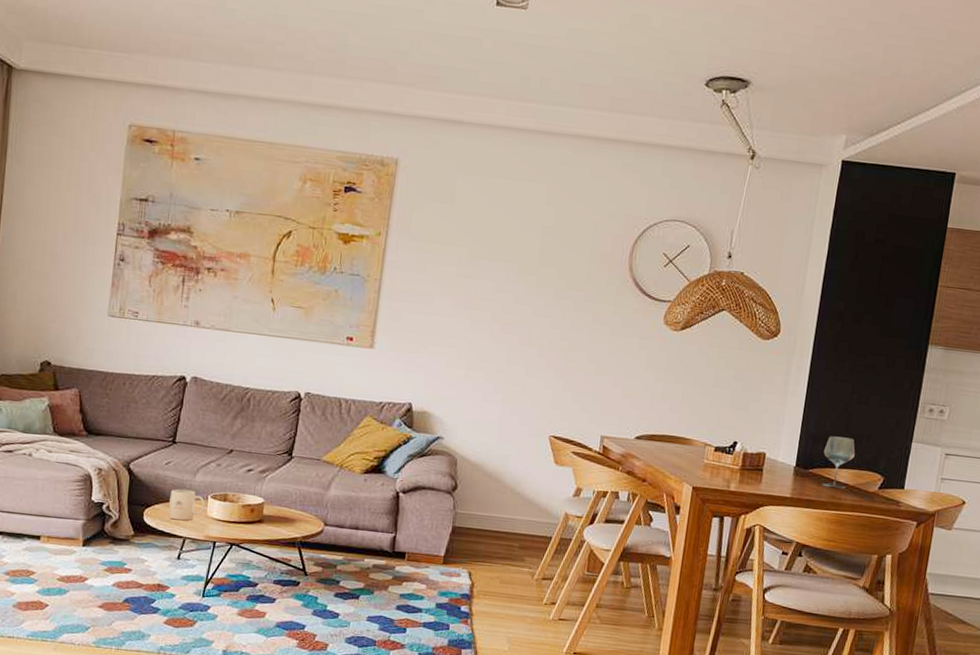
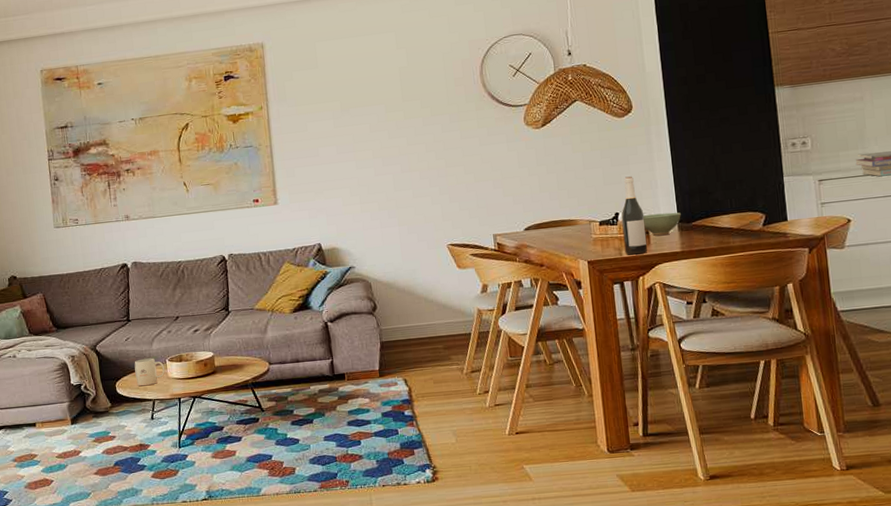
wine bottle: none [733,405,763,492] -> present [621,176,648,255]
bowl: none [760,450,800,476] -> present [643,212,681,236]
wine glass: present [822,436,855,489] -> none [701,186,732,235]

